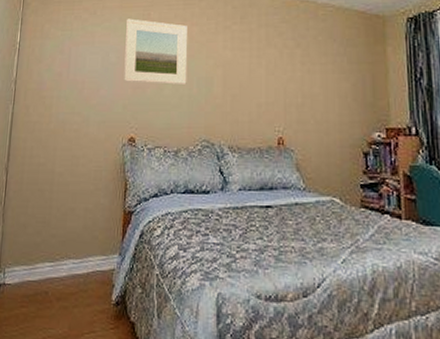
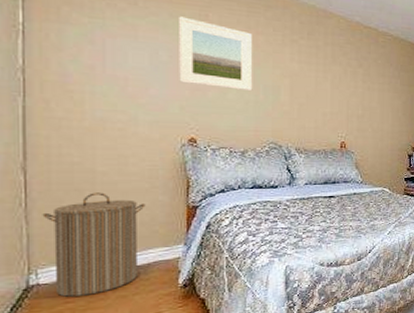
laundry hamper: none [14,193,90,302] -> present [42,192,145,297]

